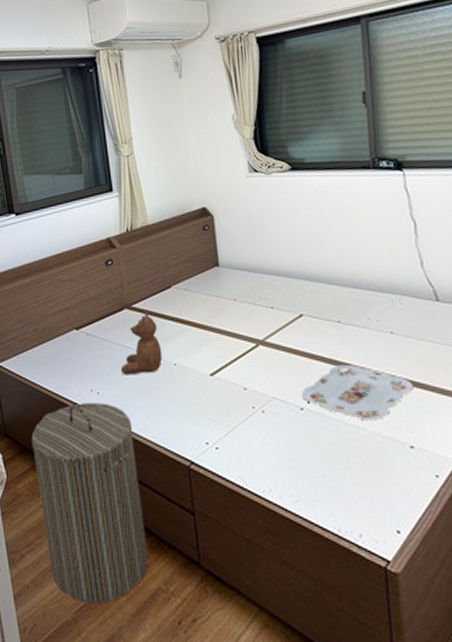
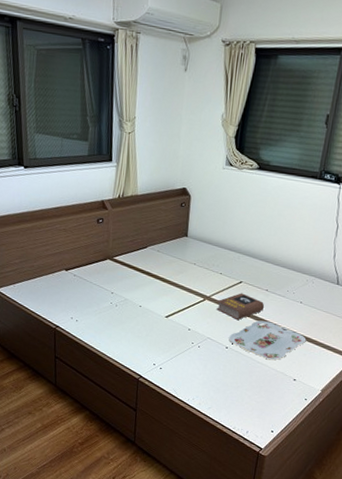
laundry hamper: present [31,403,148,604] -> none [18,326,100,464]
teddy bear: present [120,309,163,375] -> none [97,262,132,311]
book: none [275,330,342,367] -> present [217,293,265,320]

